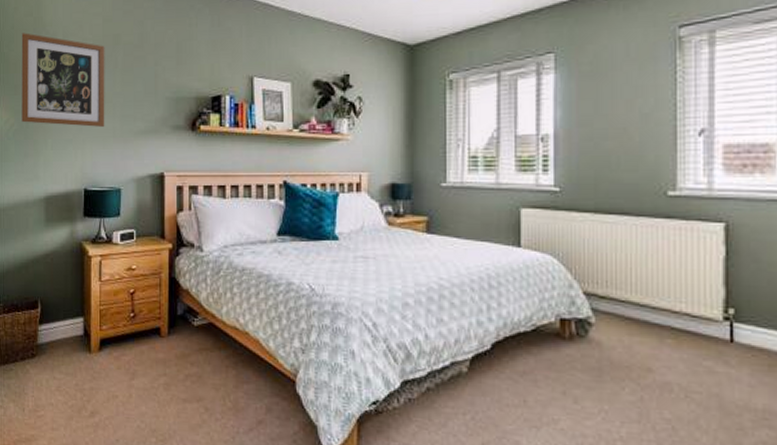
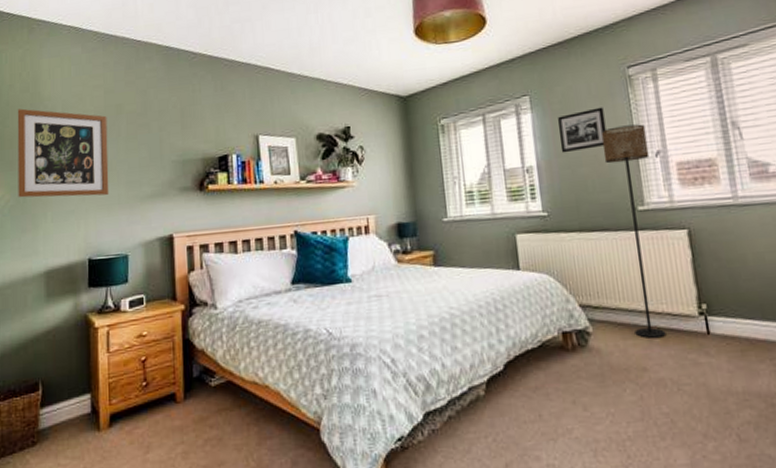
picture frame: none [584,72,642,123] -> present [558,107,607,153]
floor lamp: none [635,95,691,338] -> present [601,124,666,338]

